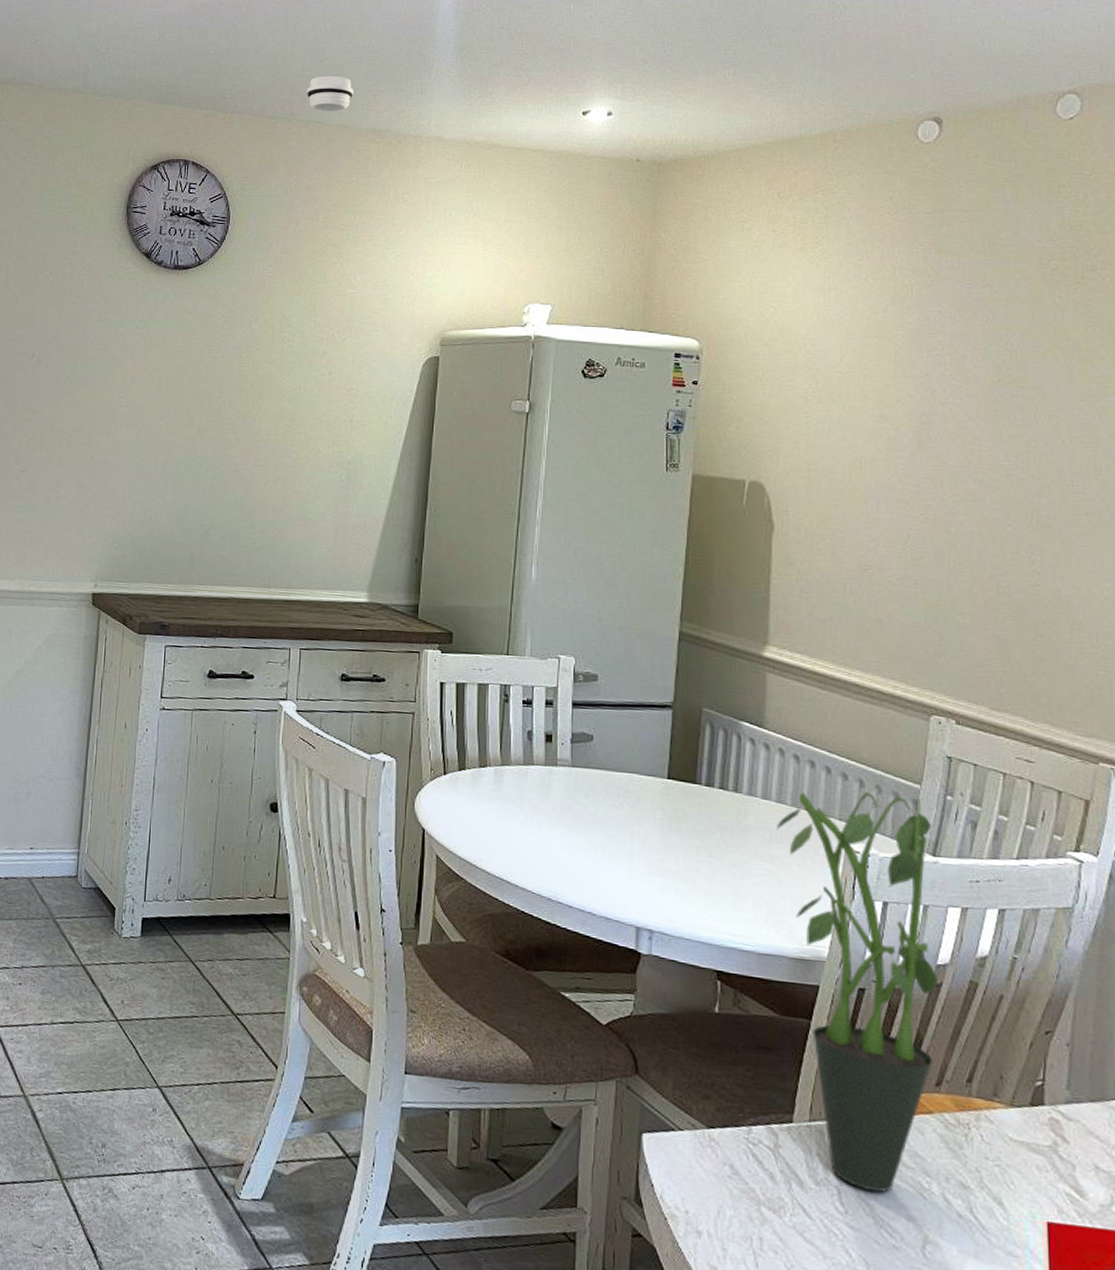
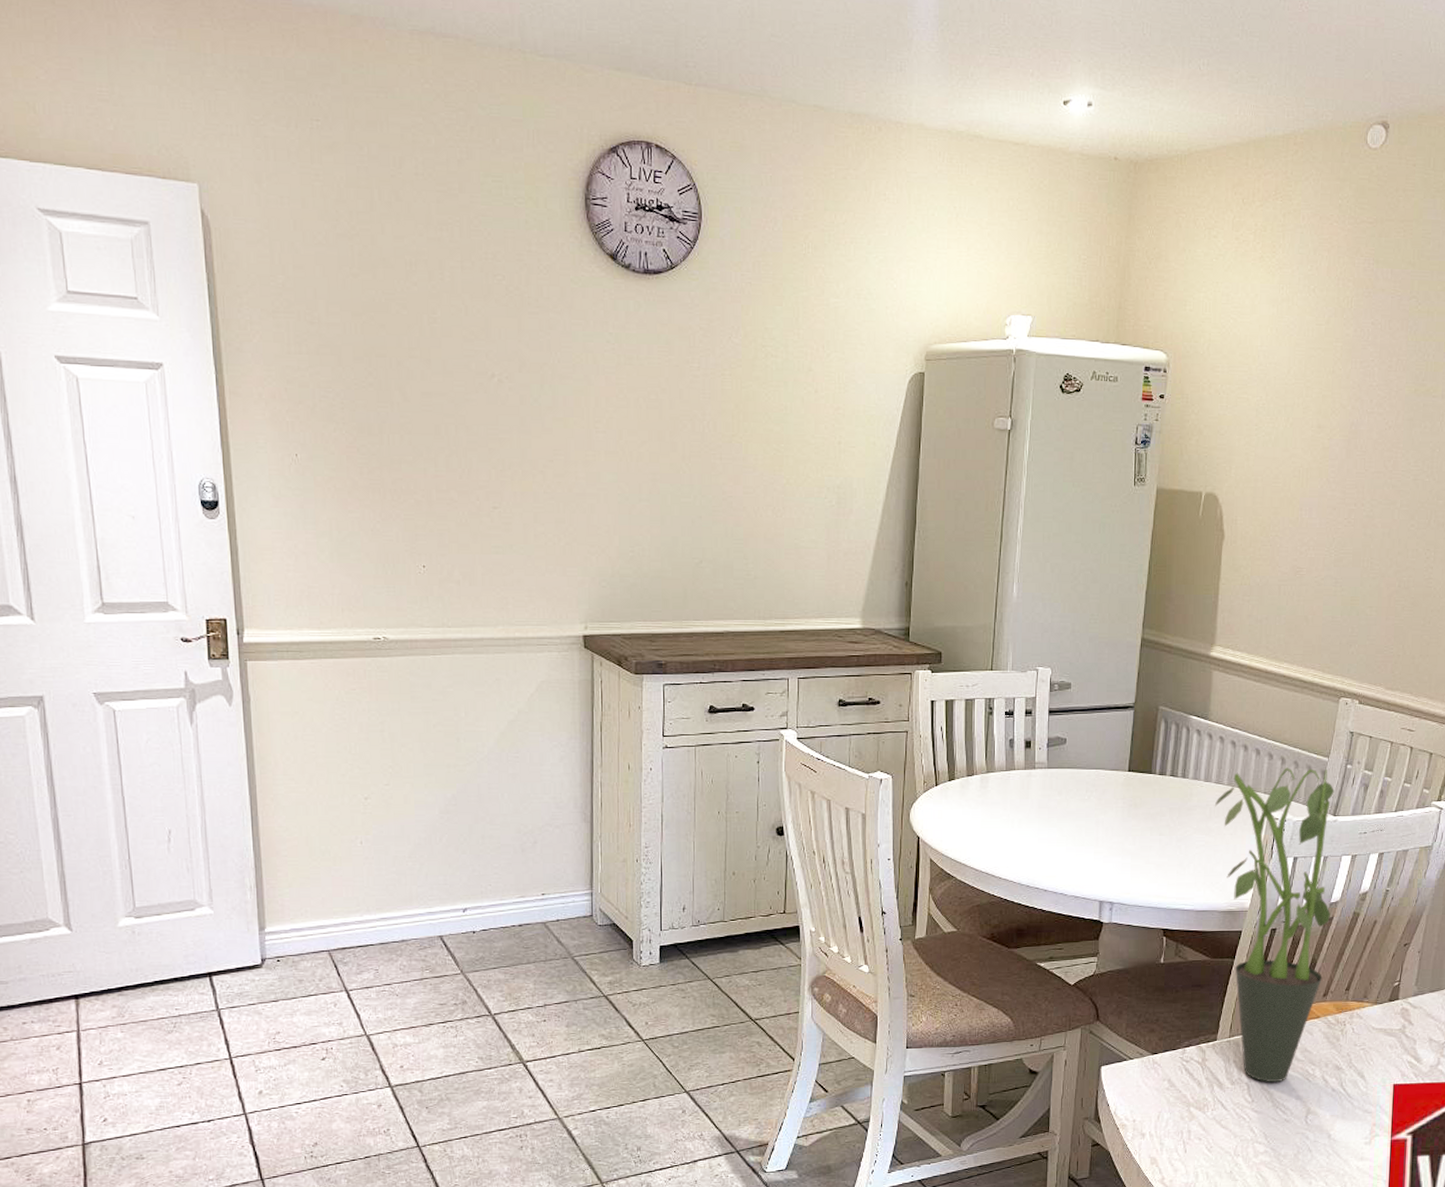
smoke detector: present [306,75,353,112] -> none [778,44,829,89]

